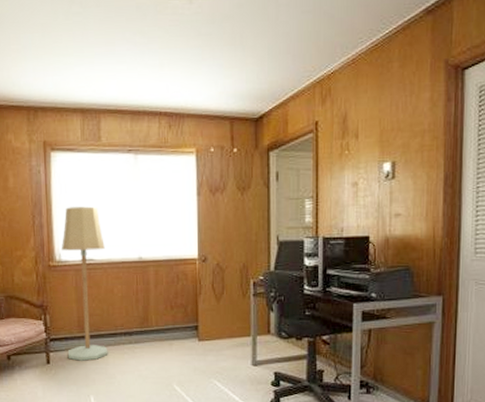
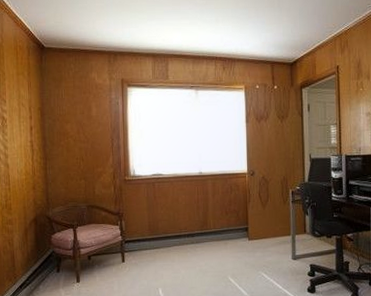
floor lamp: present [61,206,108,361] -> none [135,131,174,259]

